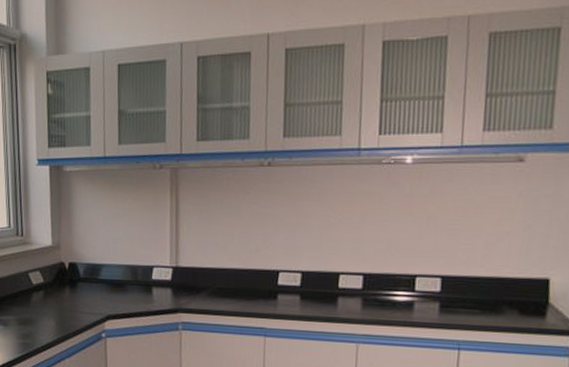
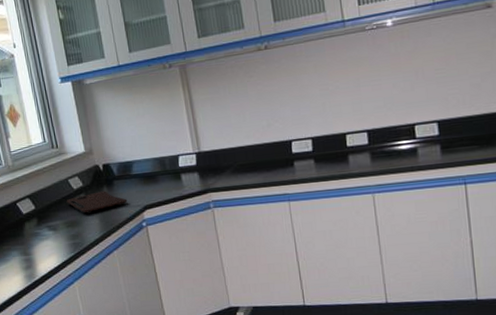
cutting board: none [22,291,90,315] -> present [66,191,128,214]

